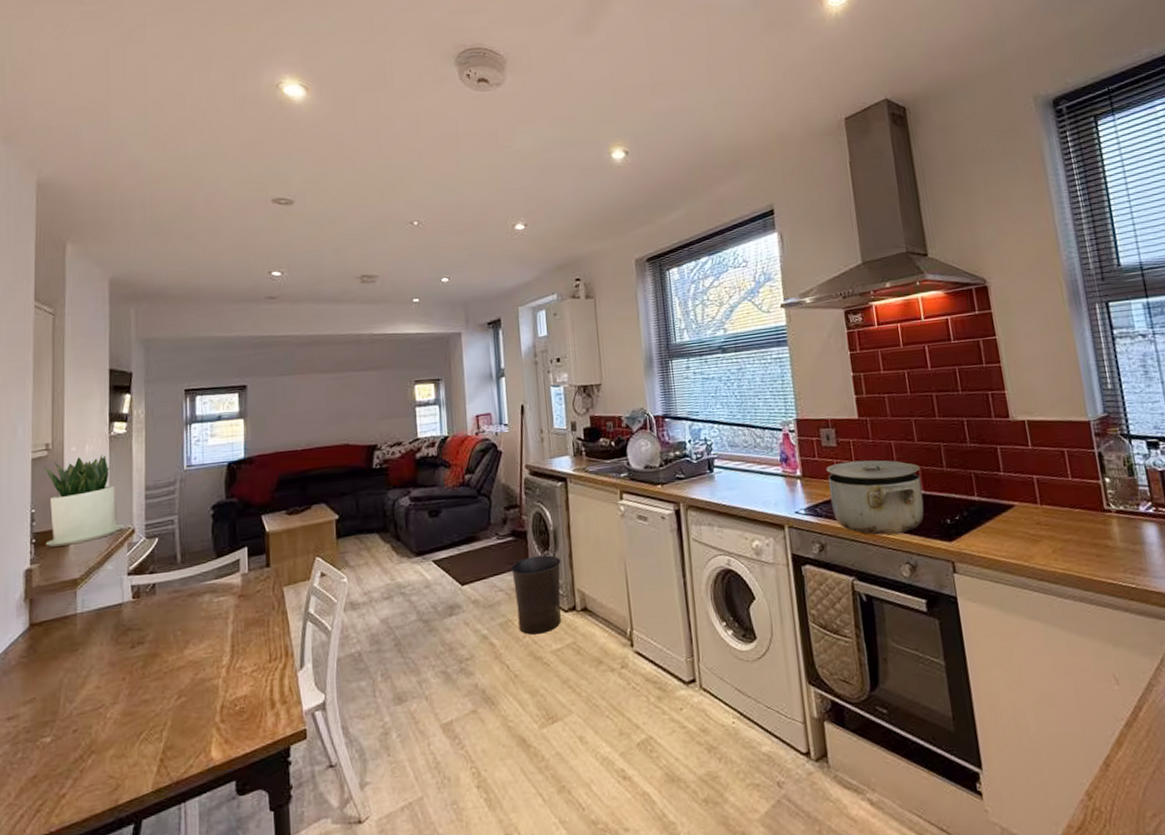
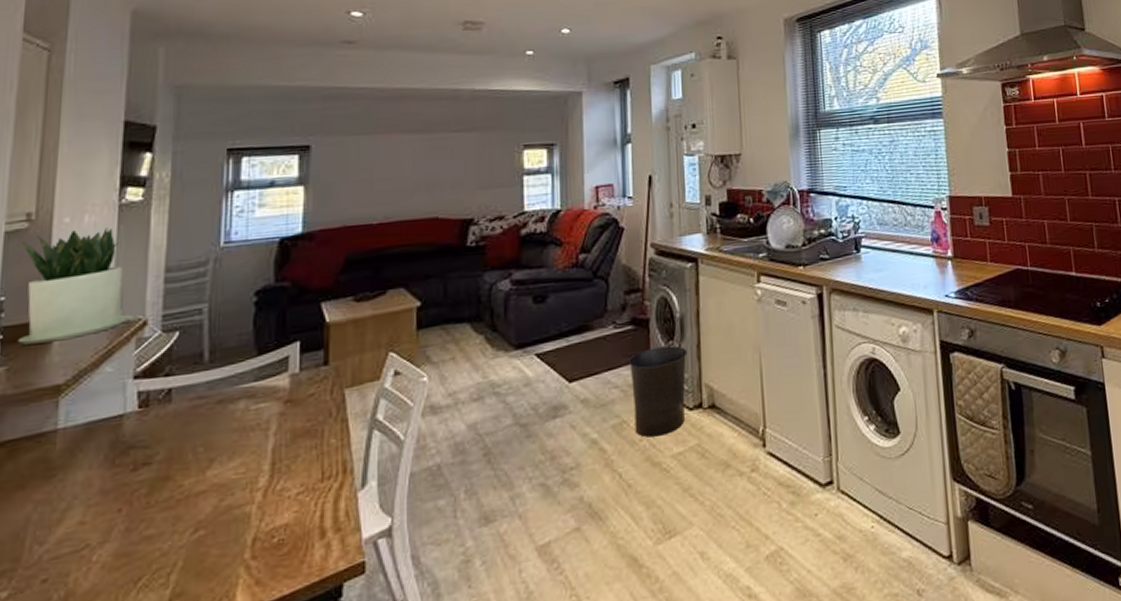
saucepan: present [826,460,925,536] -> none [978,240,1075,320]

